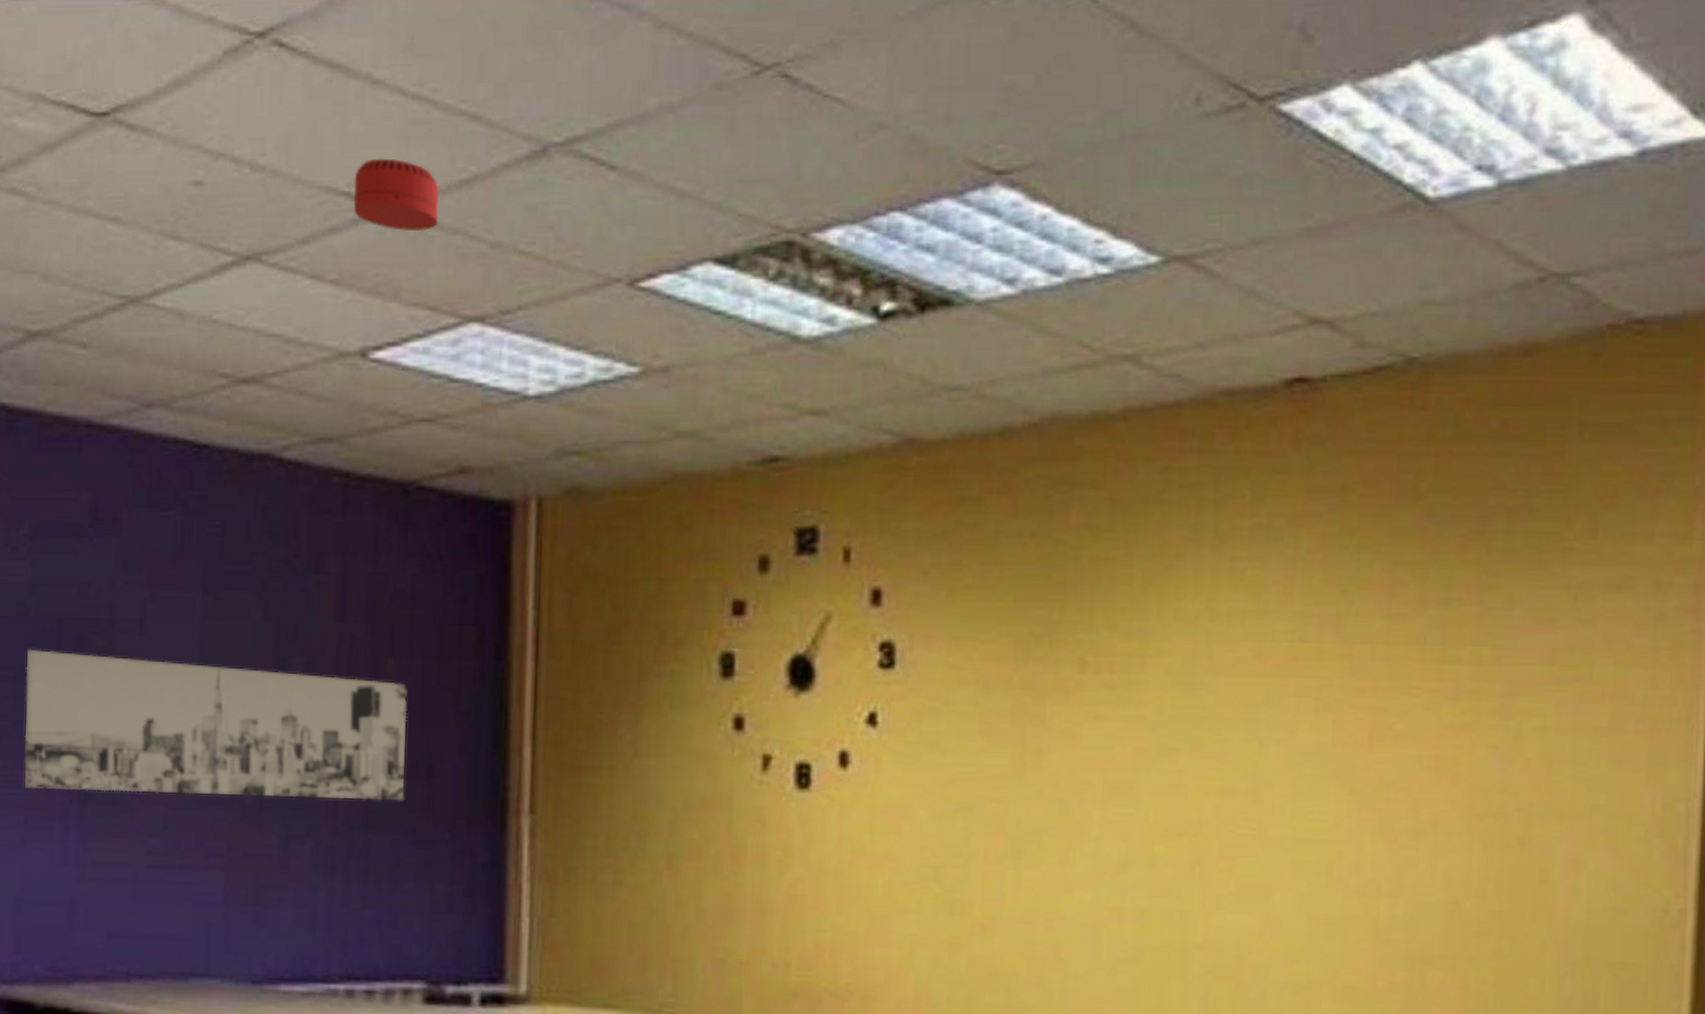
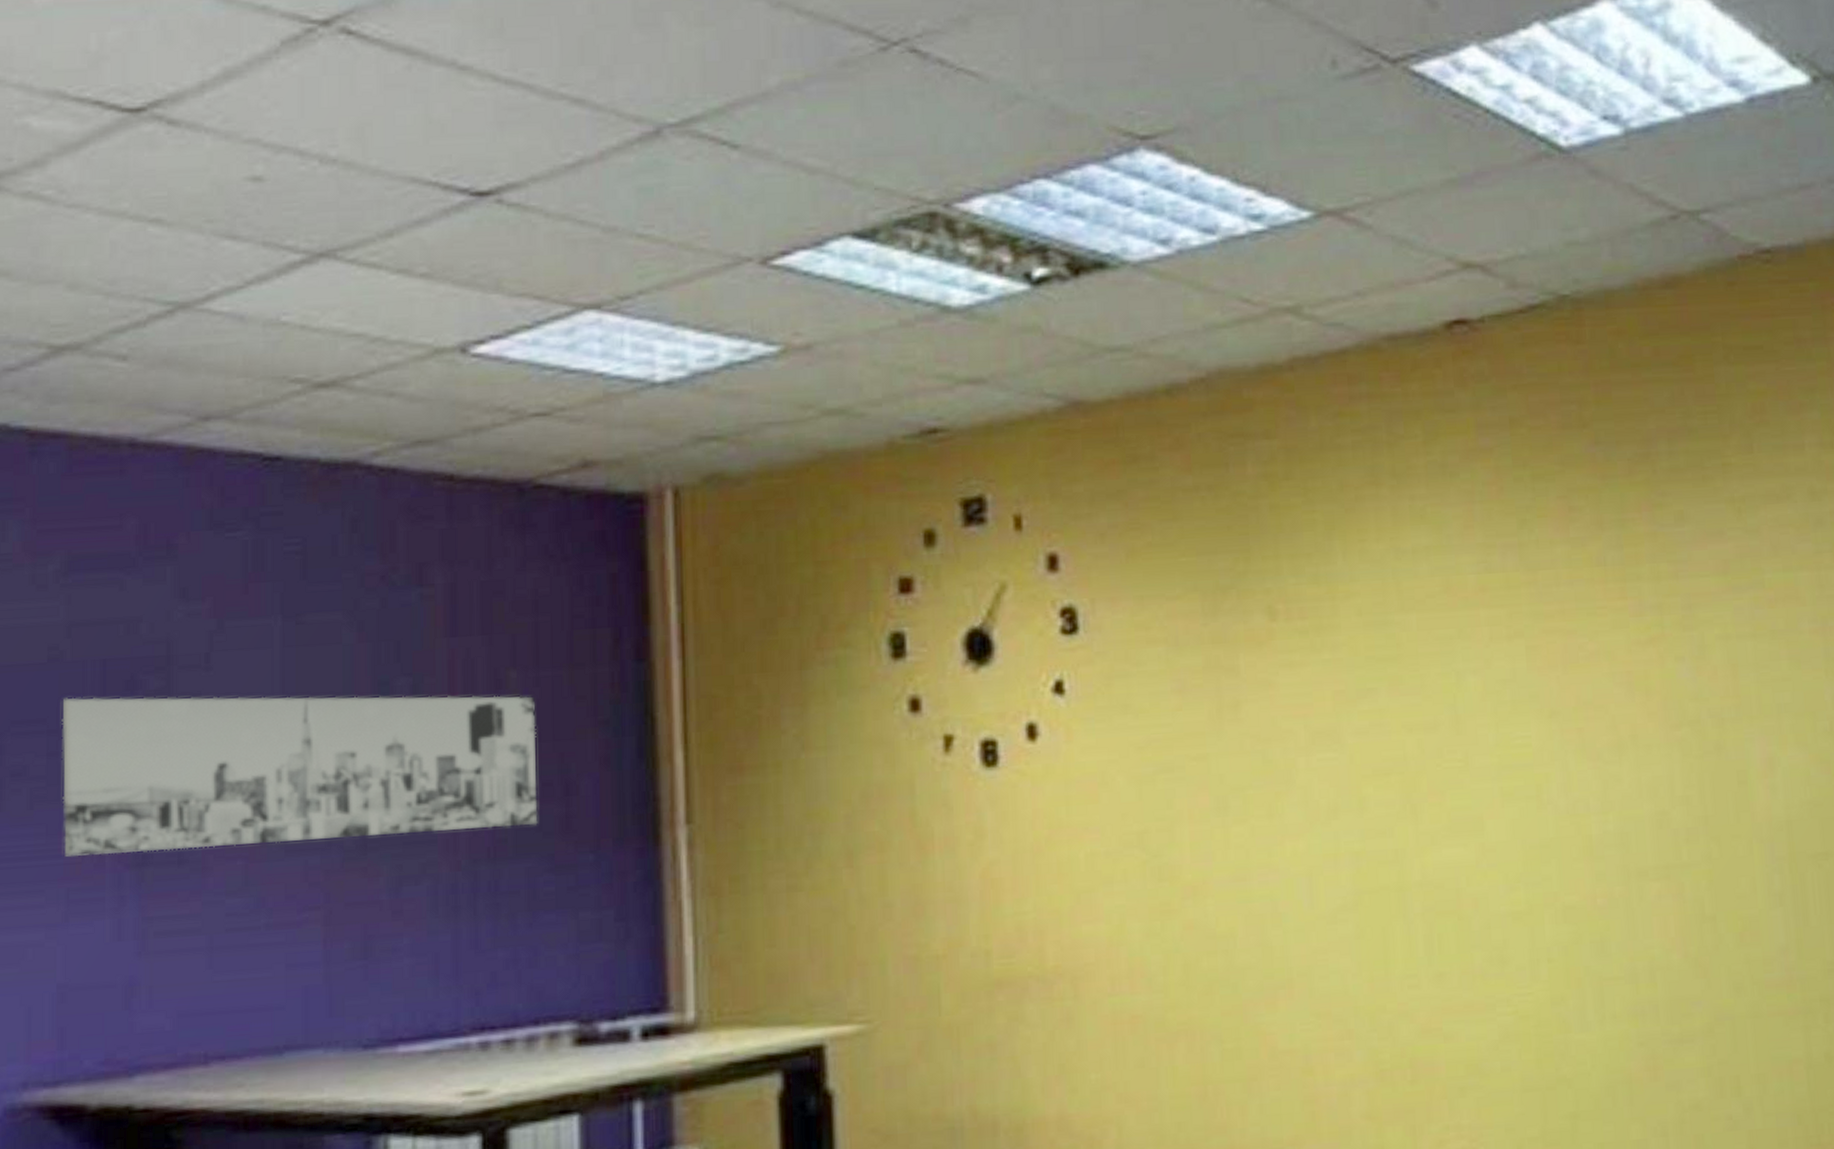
smoke detector: present [353,158,440,232] -> none [442,145,543,219]

